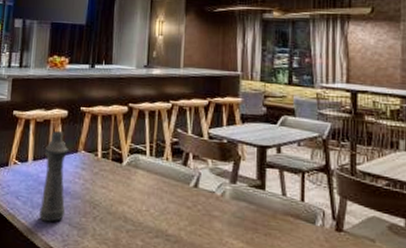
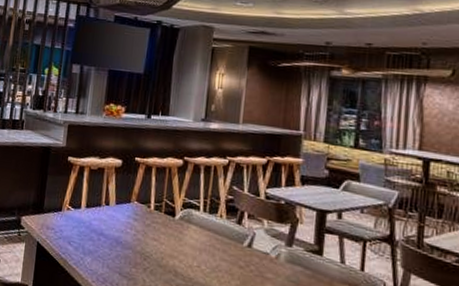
bottle: present [39,131,69,223] -> none [90,179,122,271]

